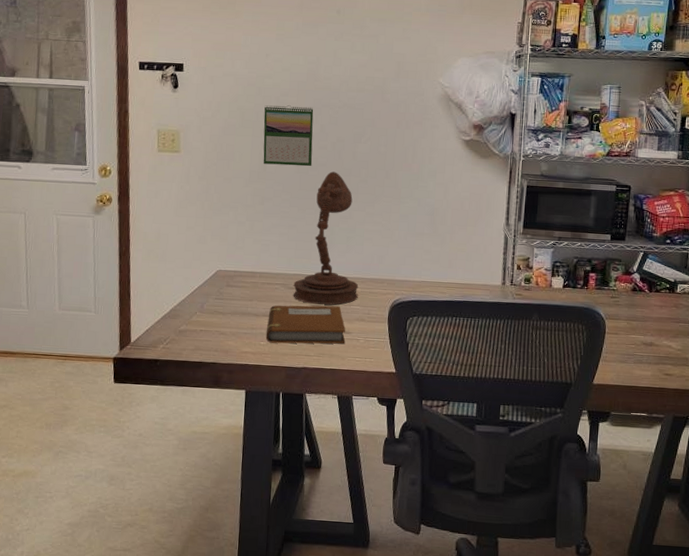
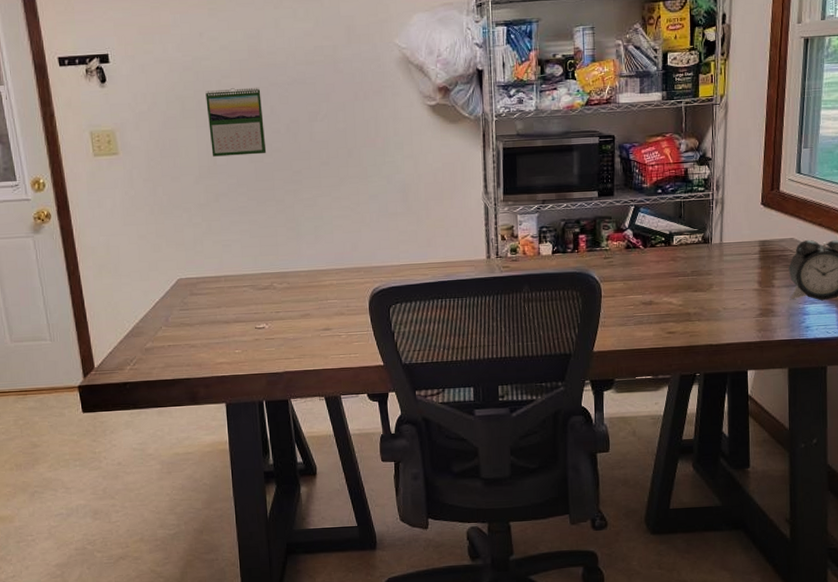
notebook: present [265,305,346,344] -> none [239,302,326,350]
desk lamp: present [293,171,359,305] -> none [263,156,334,303]

